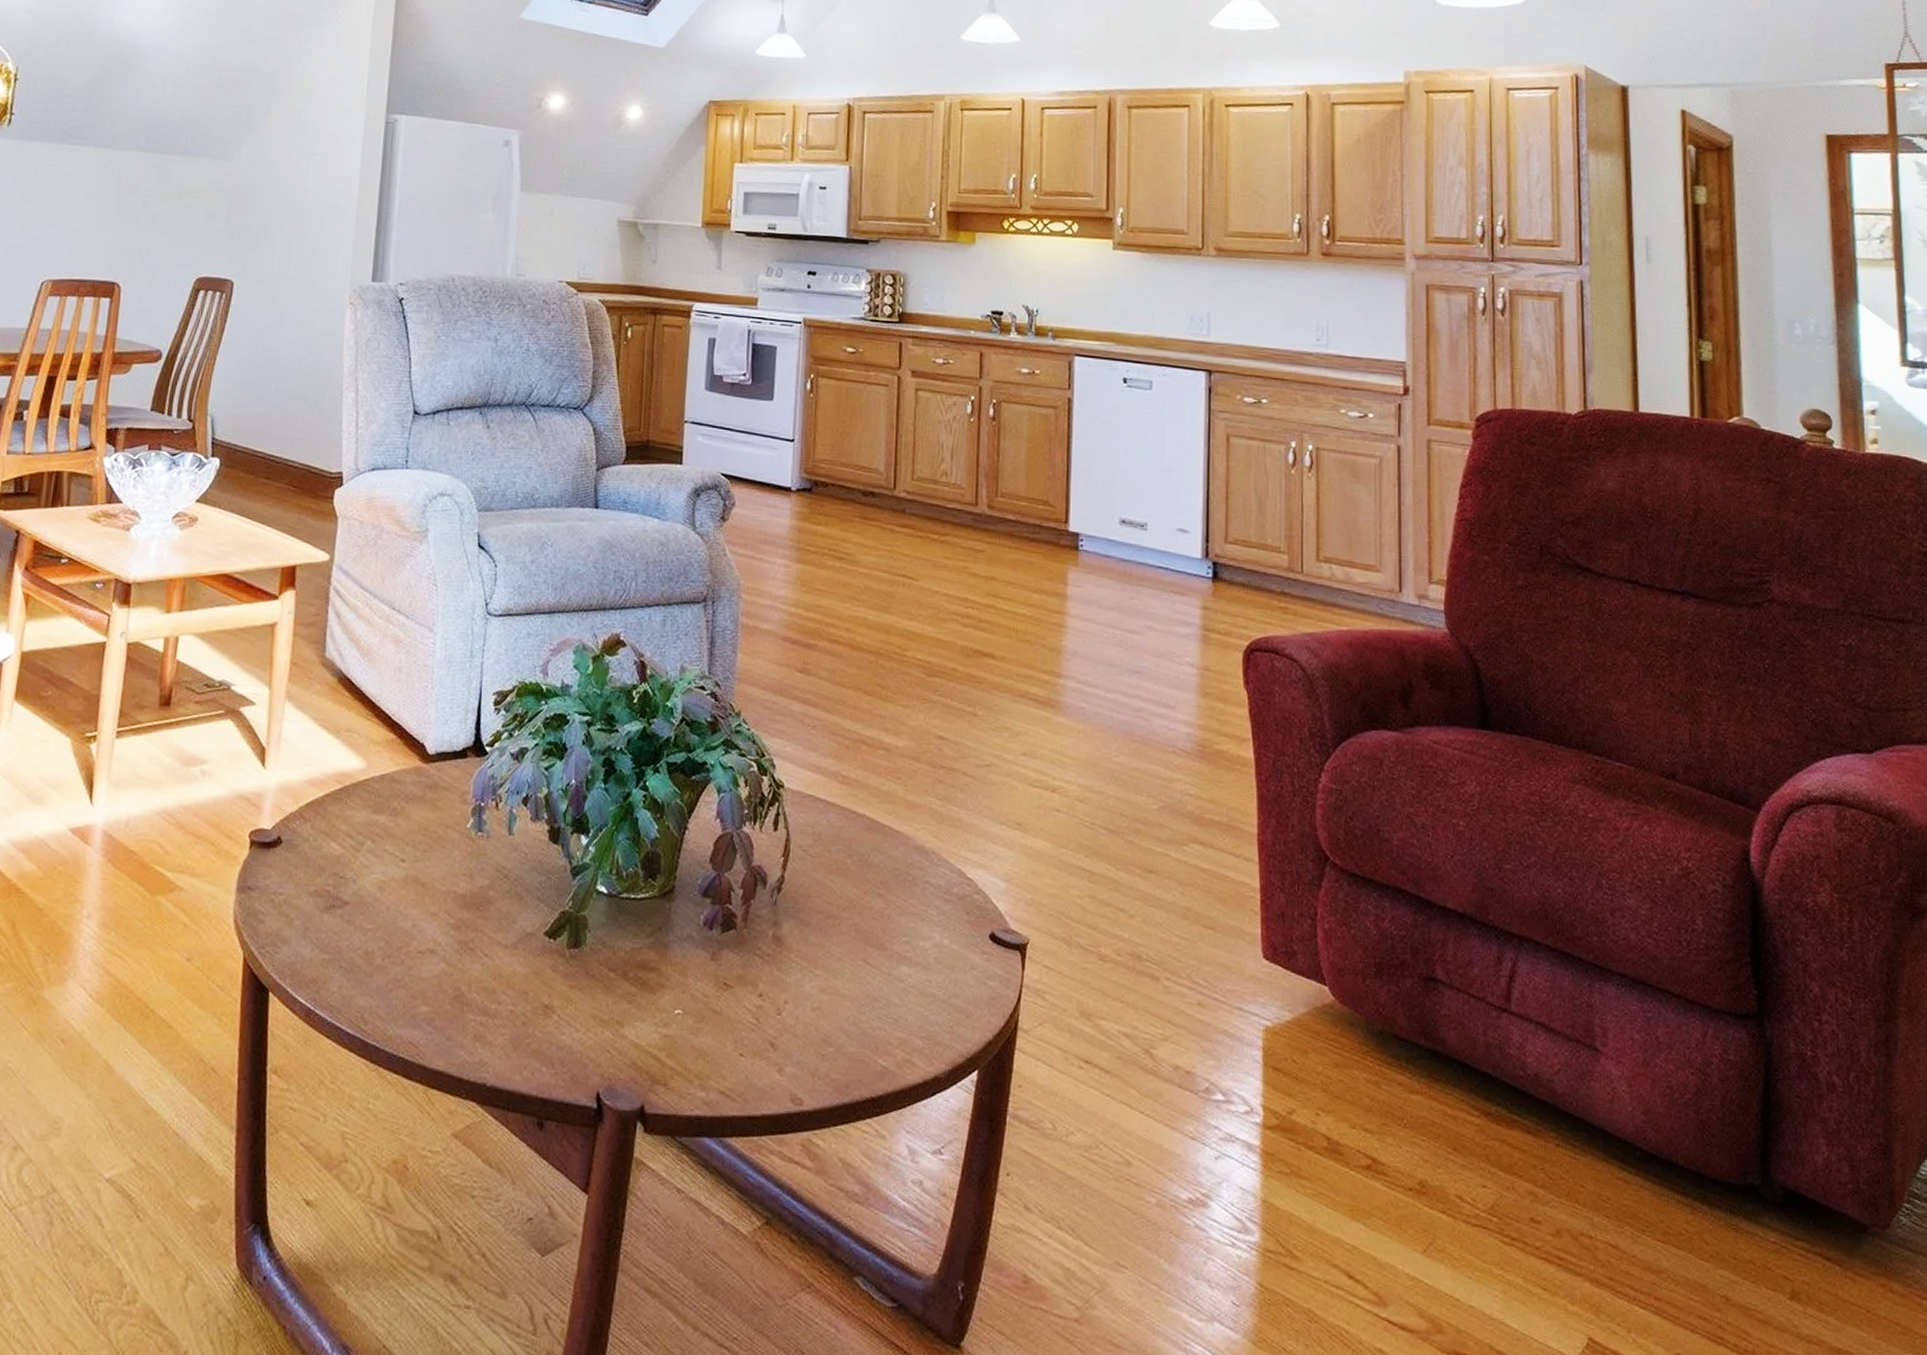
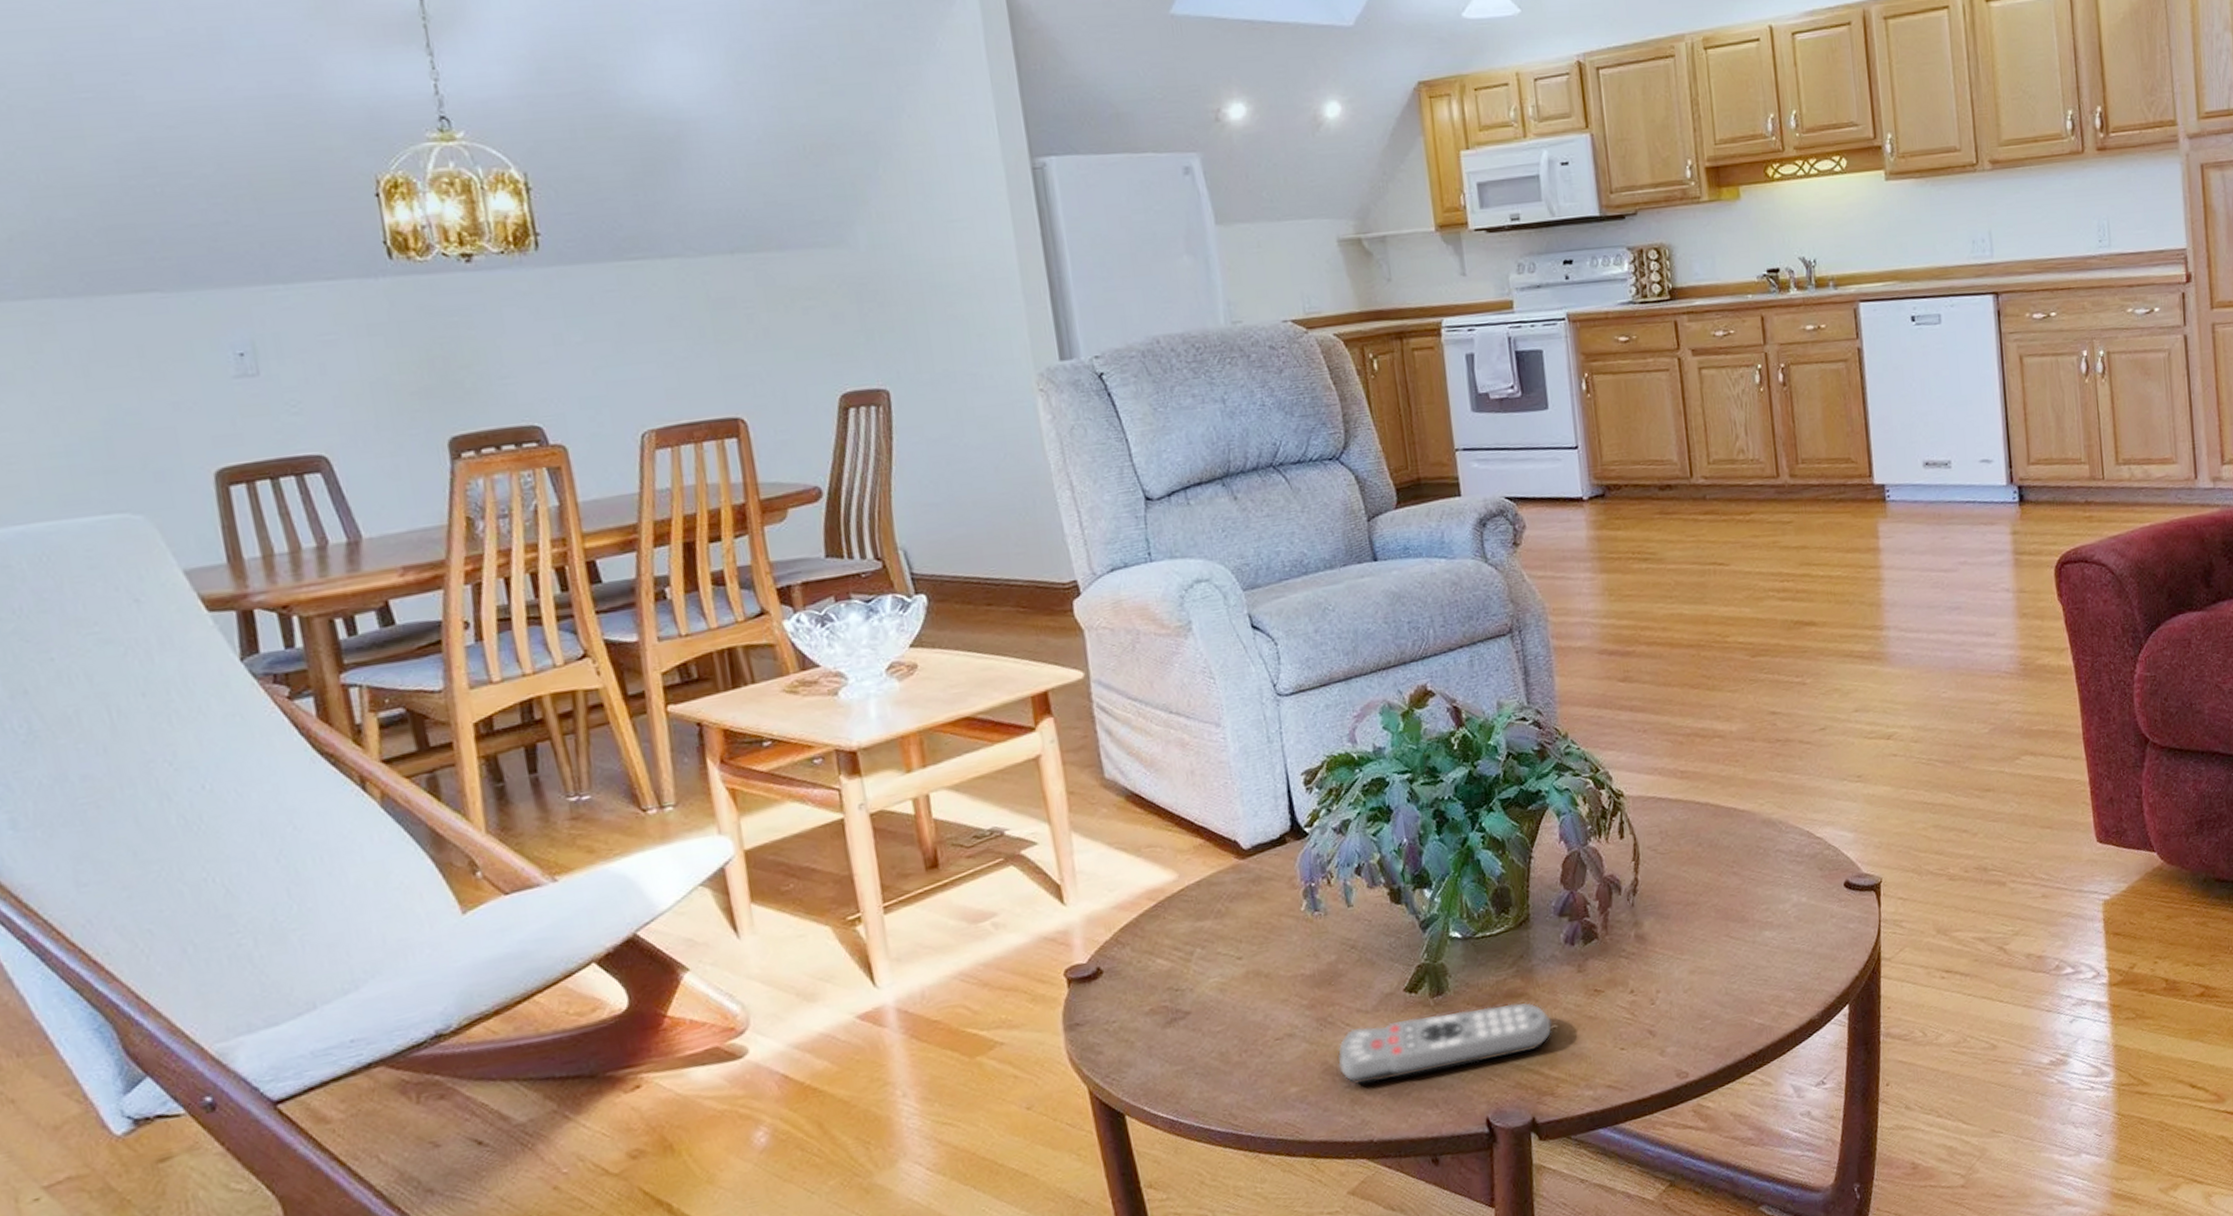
remote control: none [469,960,677,1031] -> present [1337,1002,1552,1086]

